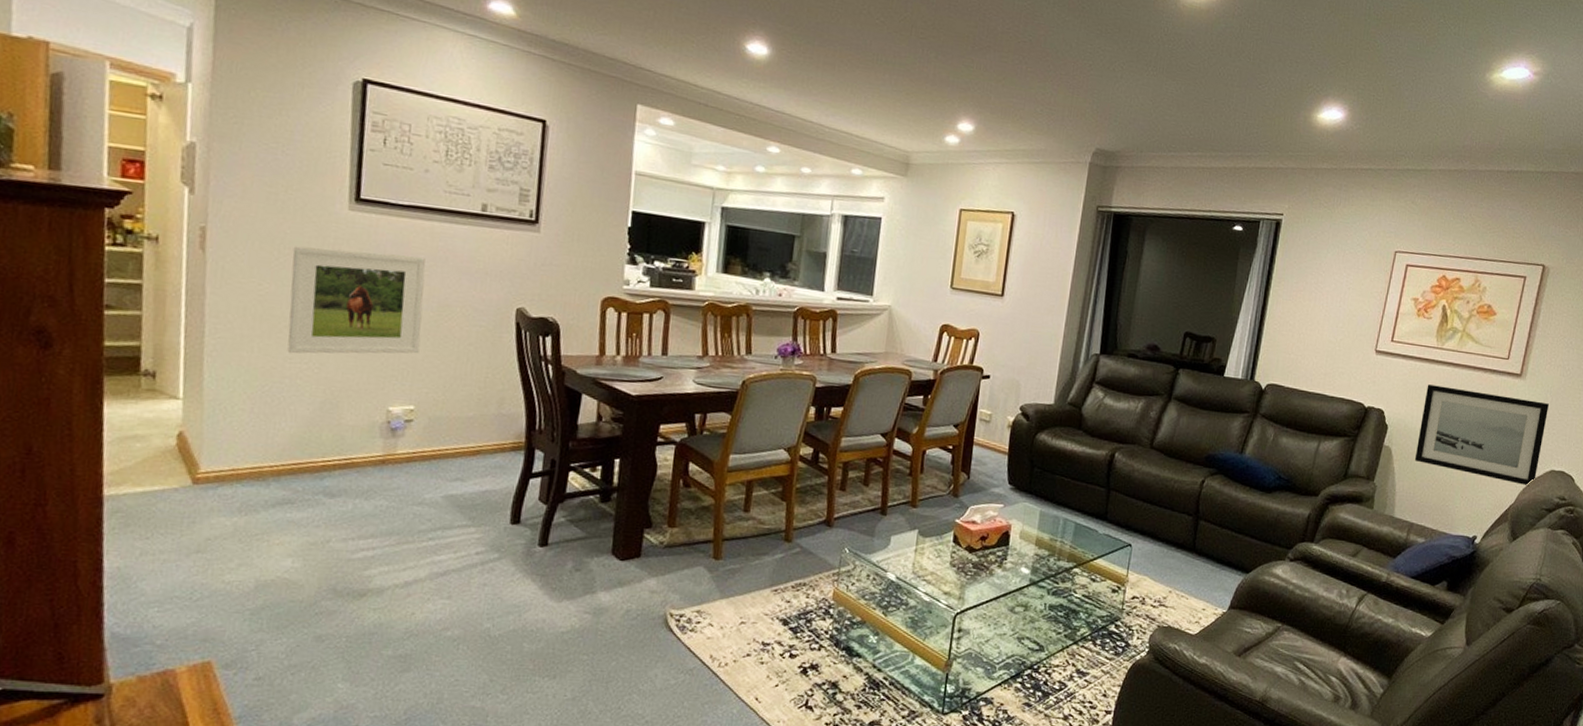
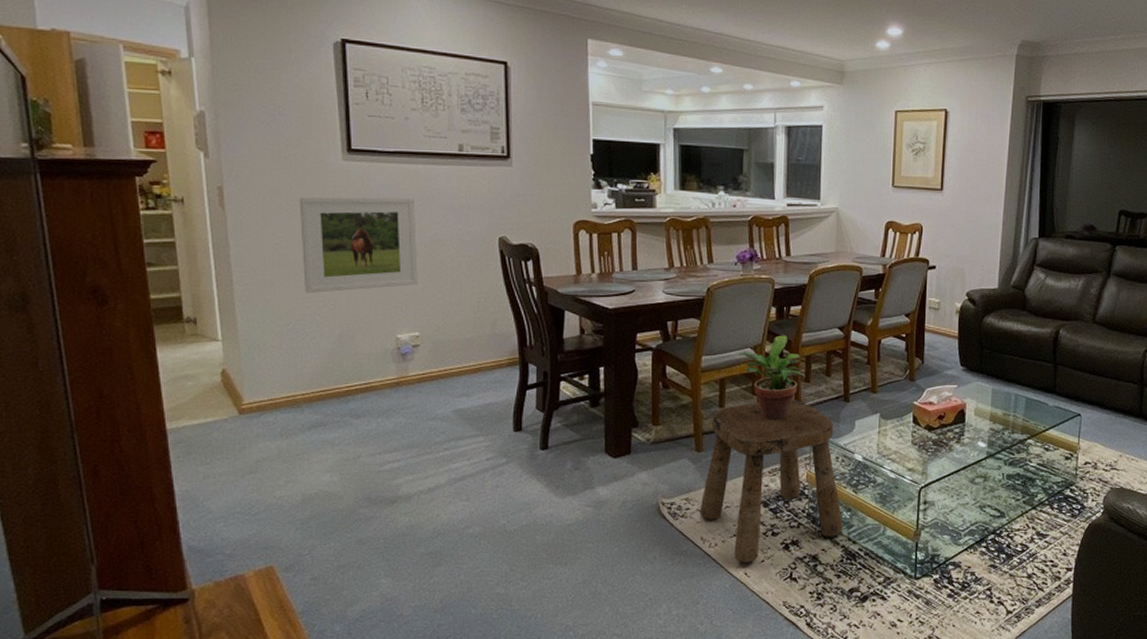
stool: none [711,508,869,686] -> present [699,399,844,562]
potted plant: none [770,437,842,530] -> present [739,335,806,420]

